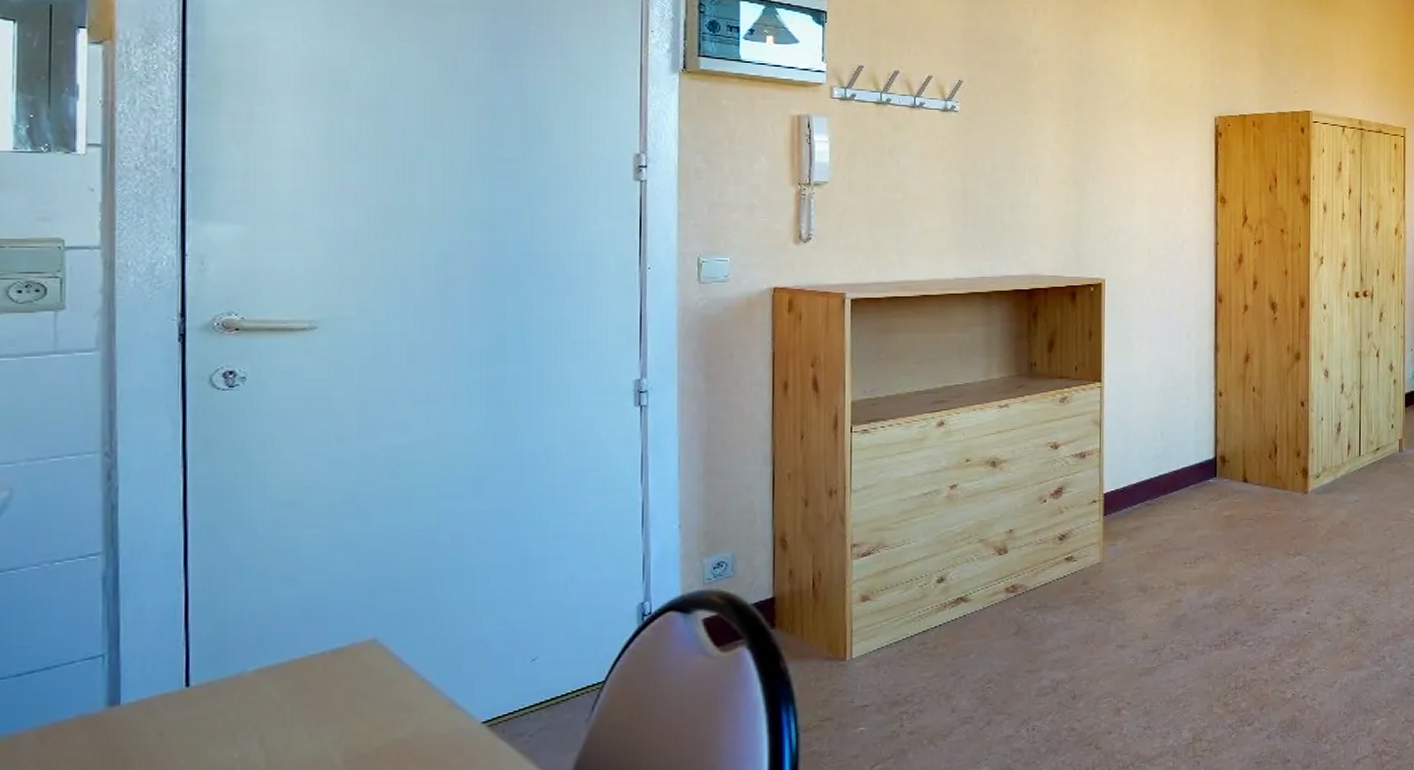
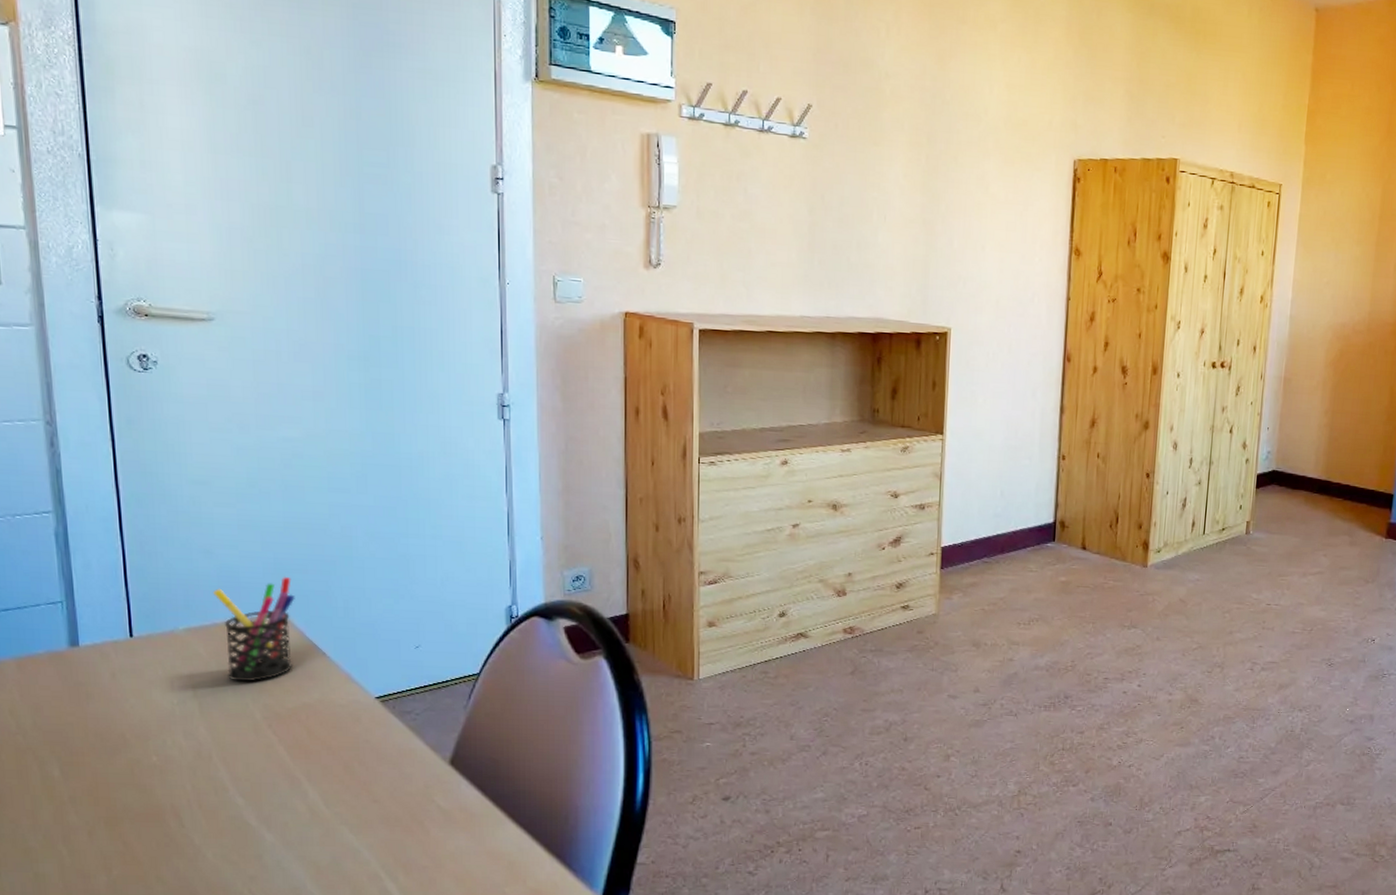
pen holder: none [292,597,392,724] -> present [212,576,295,682]

